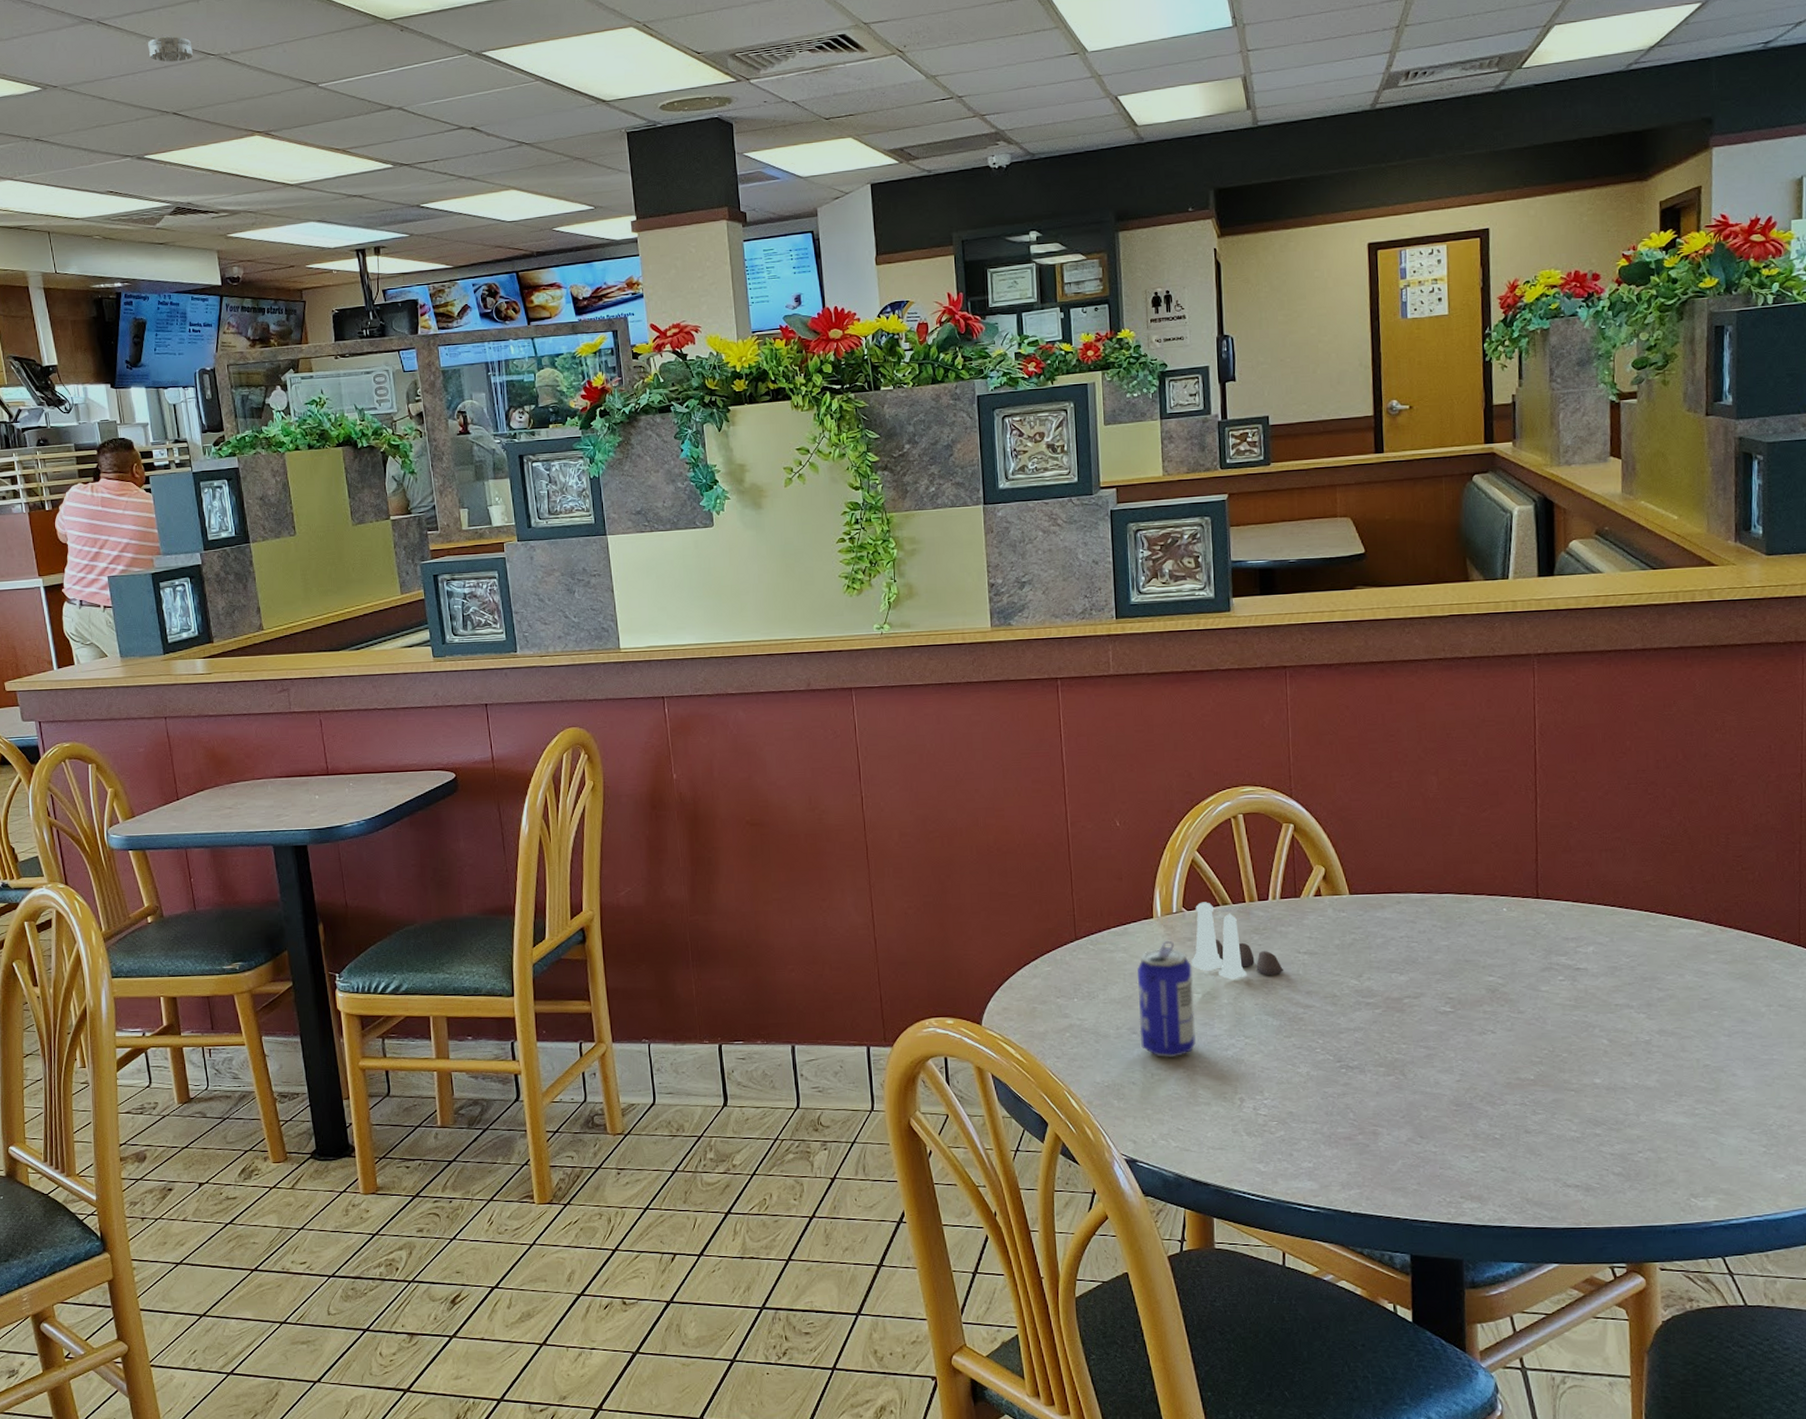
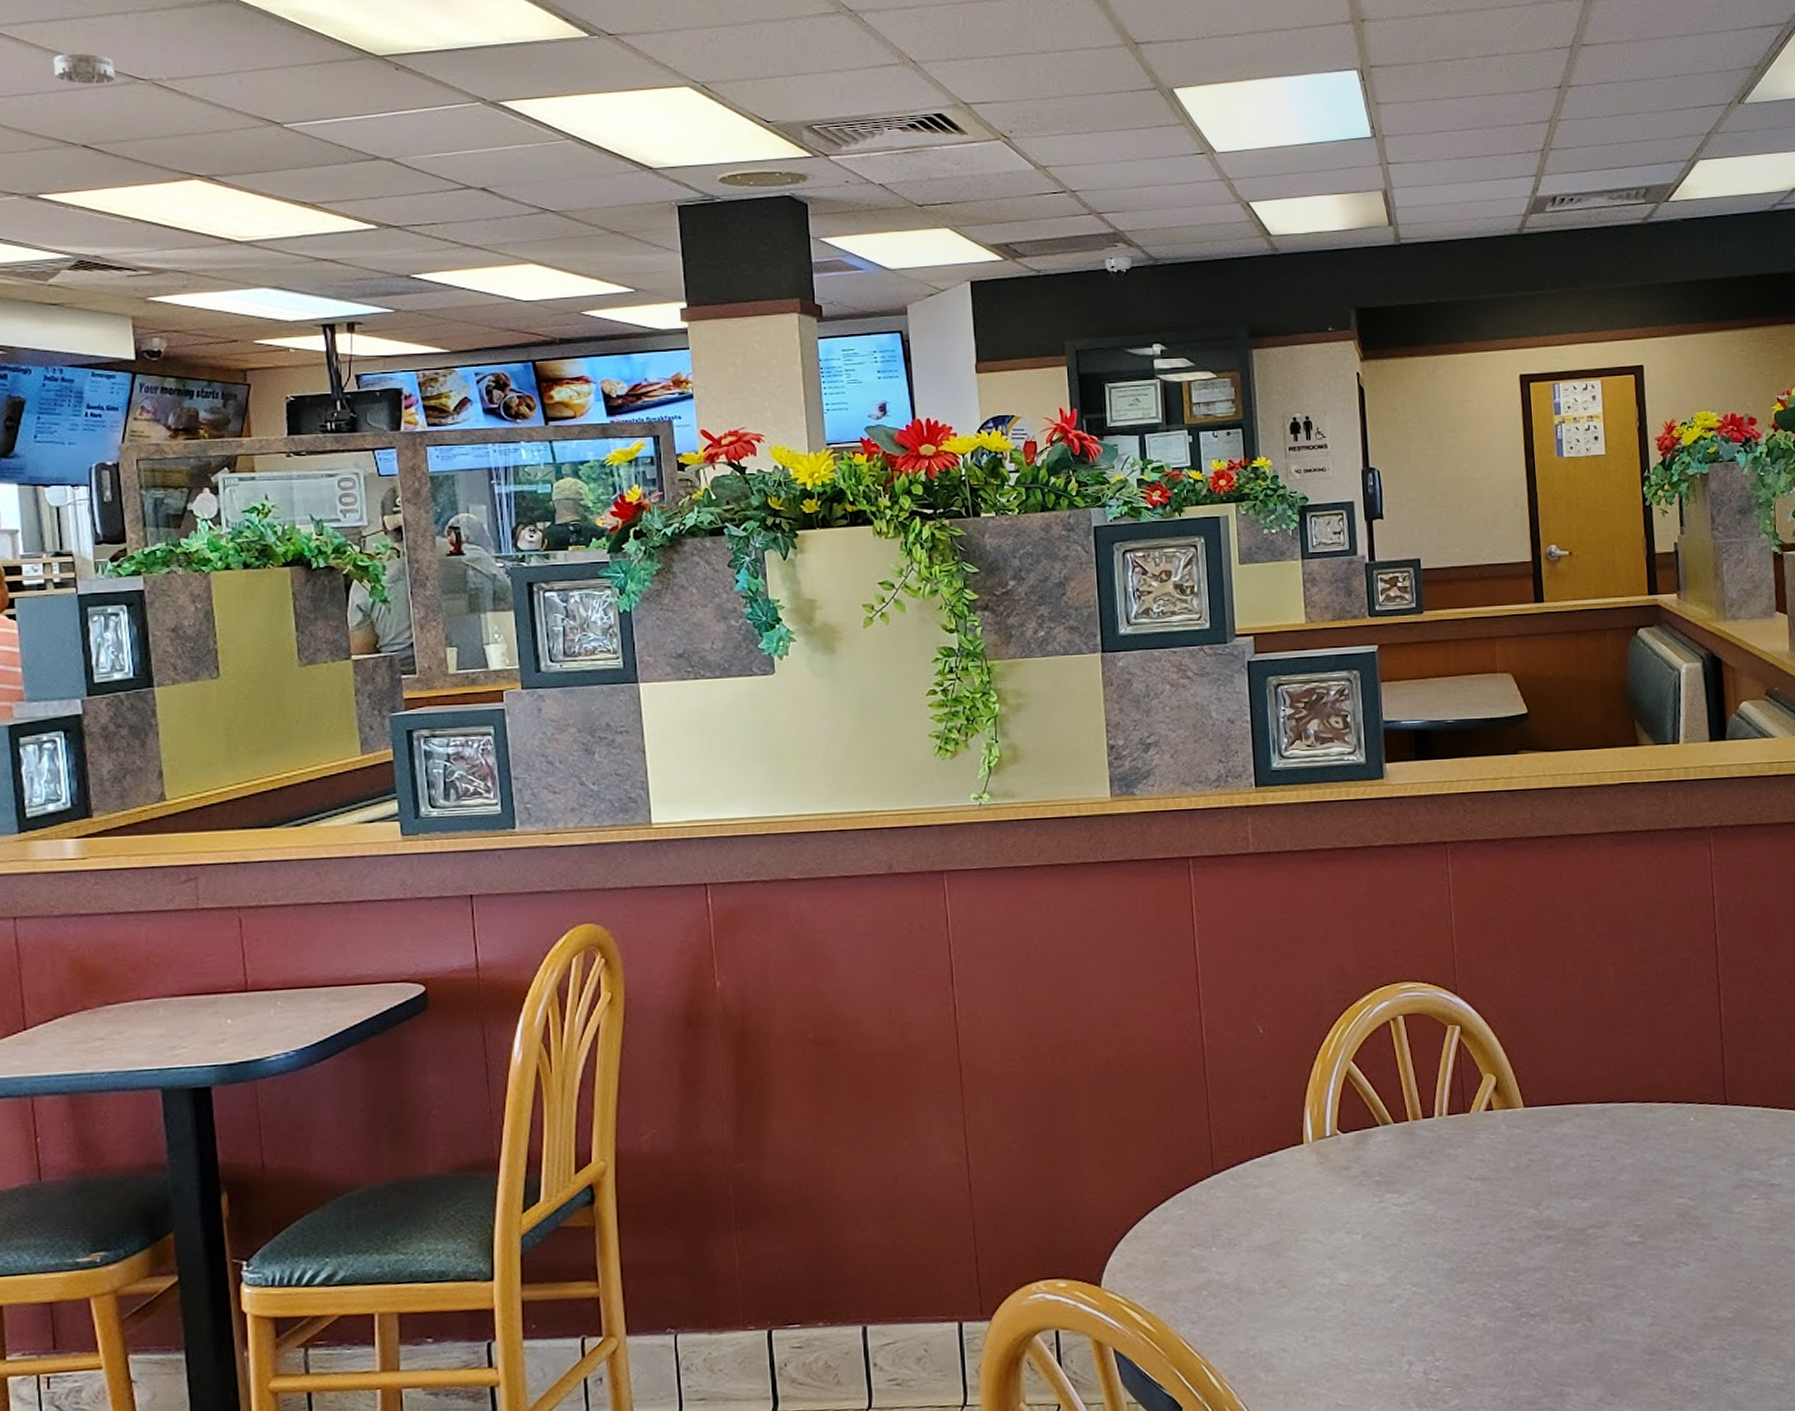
beer can: present [1138,940,1196,1058] -> none [1286,1170,1355,1316]
salt and pepper shaker set: present [1191,902,1284,980] -> none [1348,1122,1454,1216]

